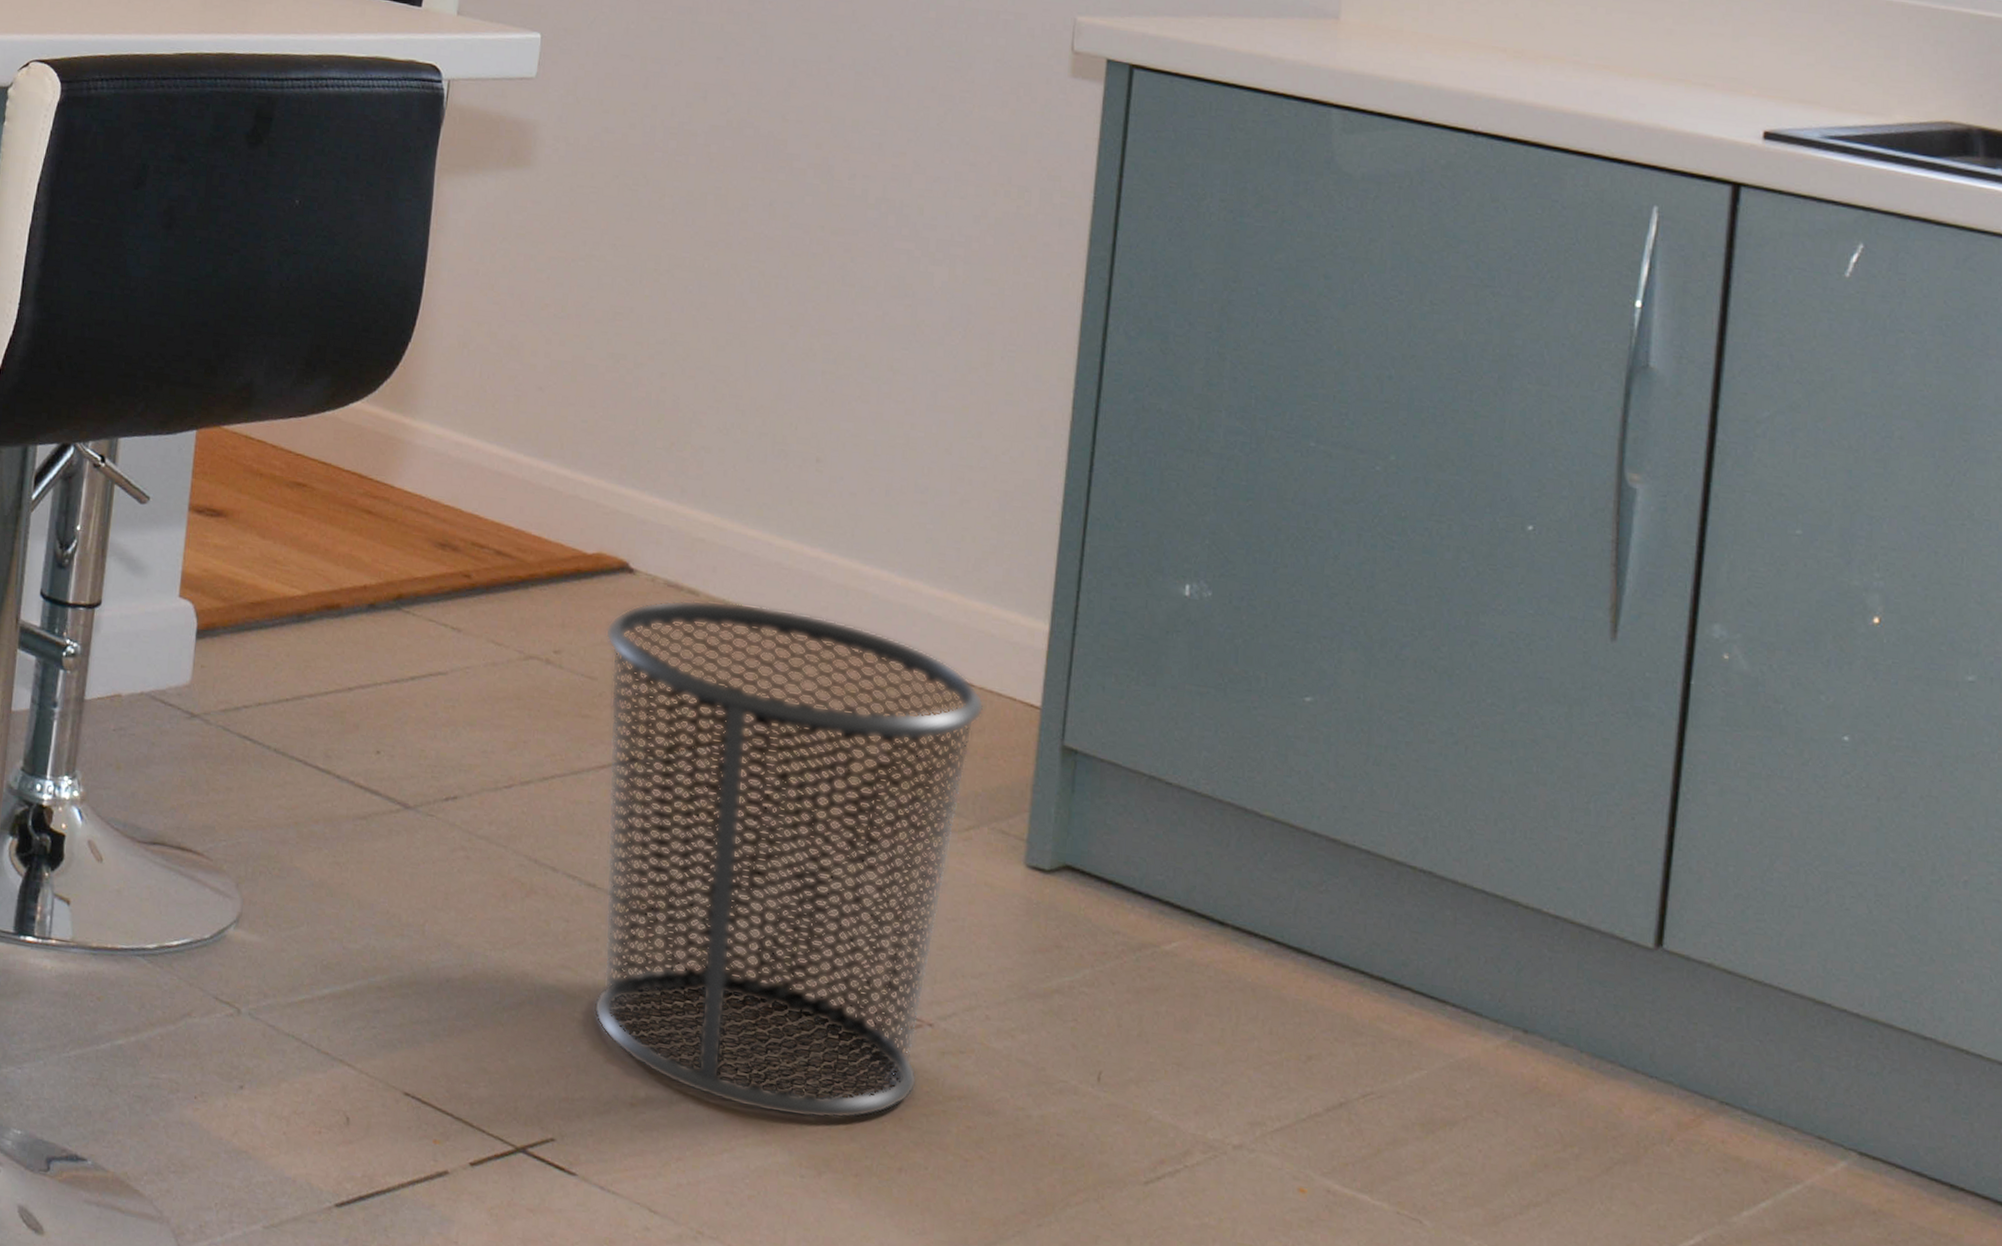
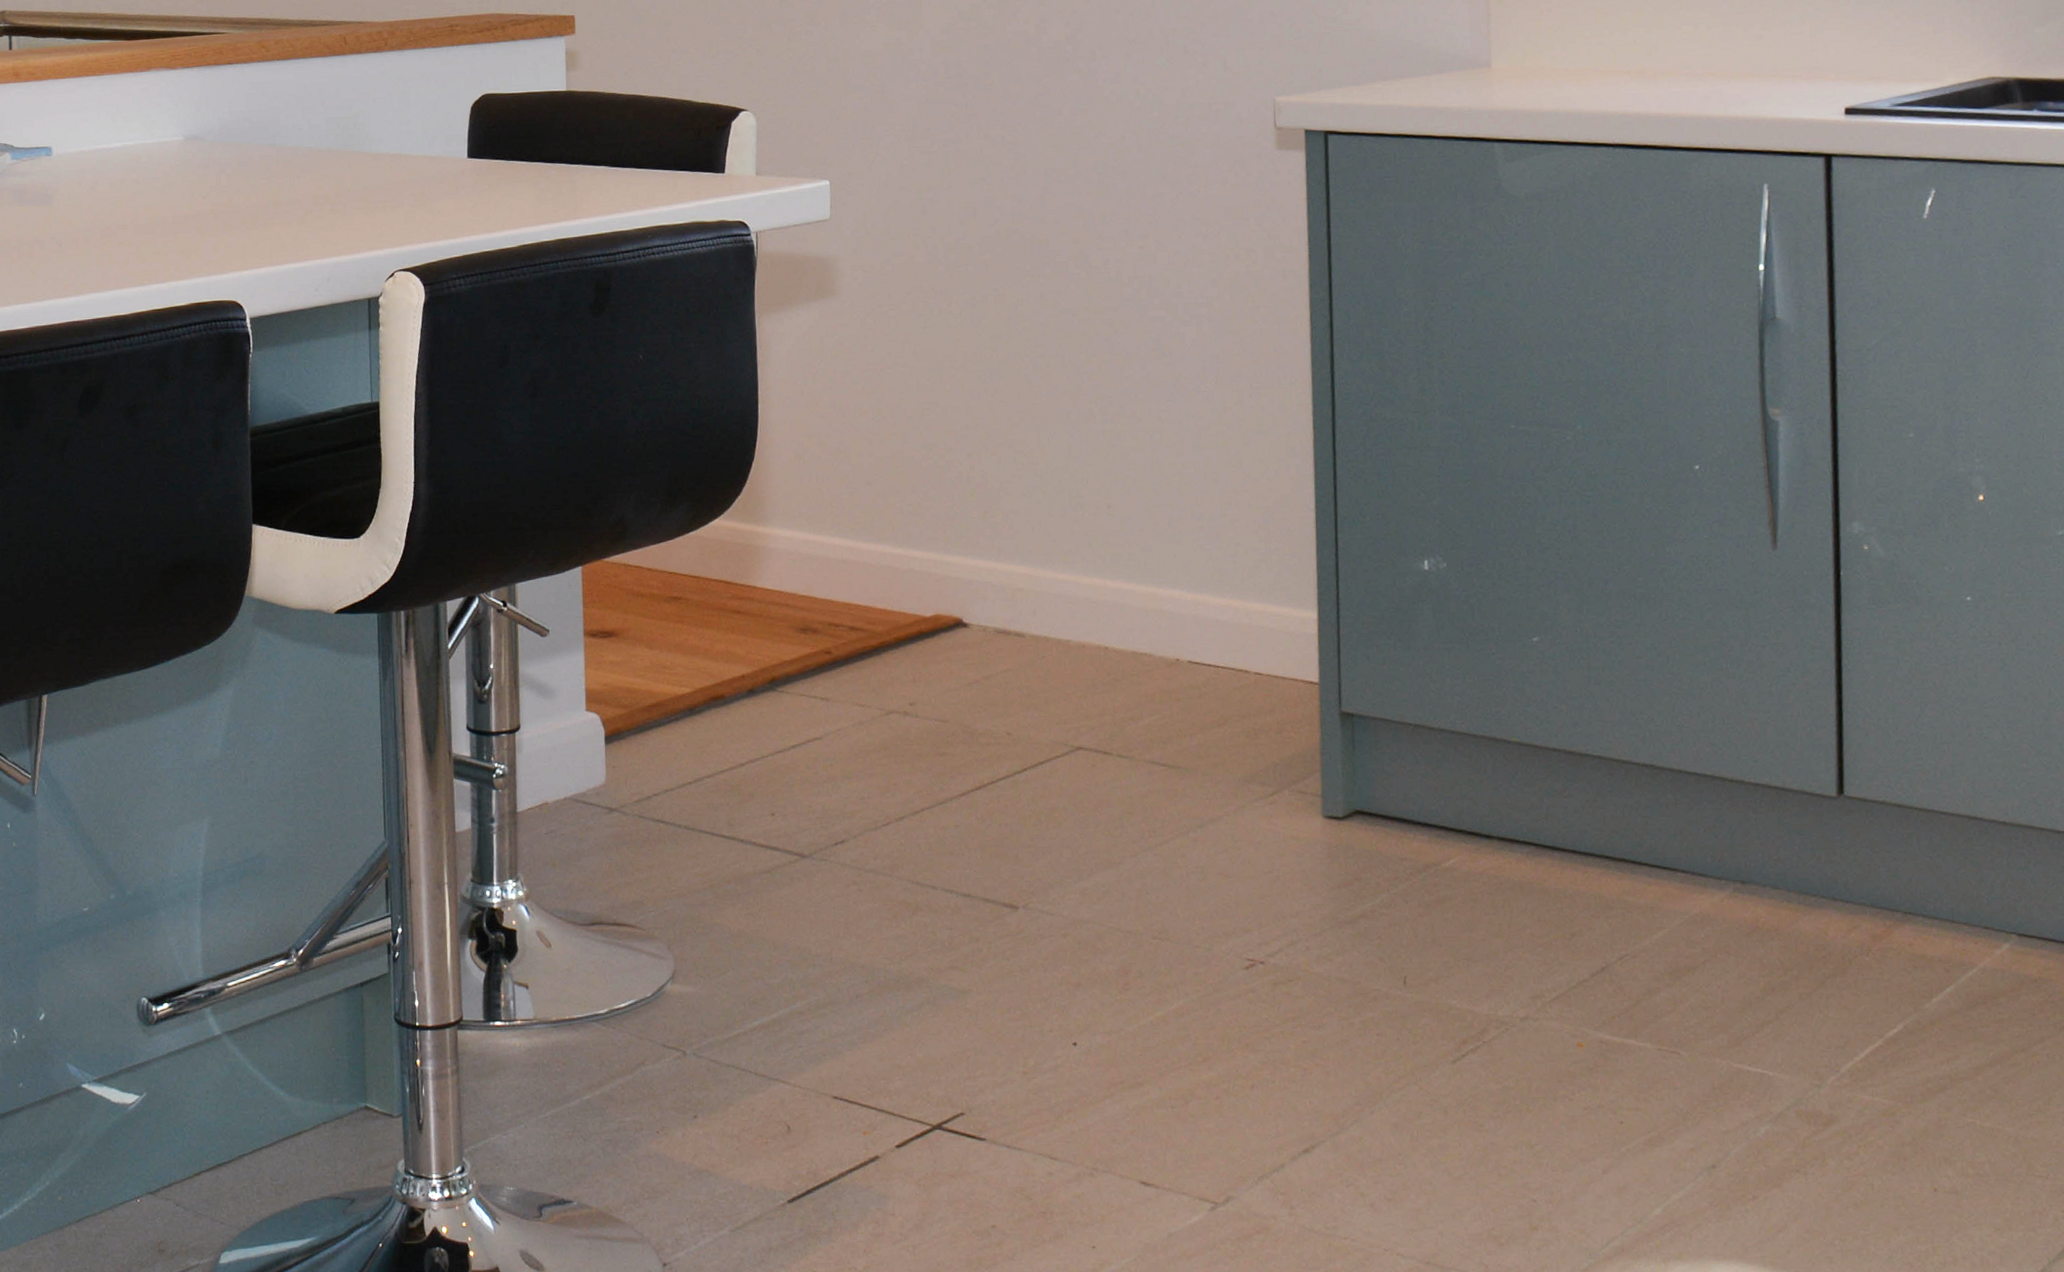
trash can: present [593,599,984,1120] -> none [950,636,1273,1059]

